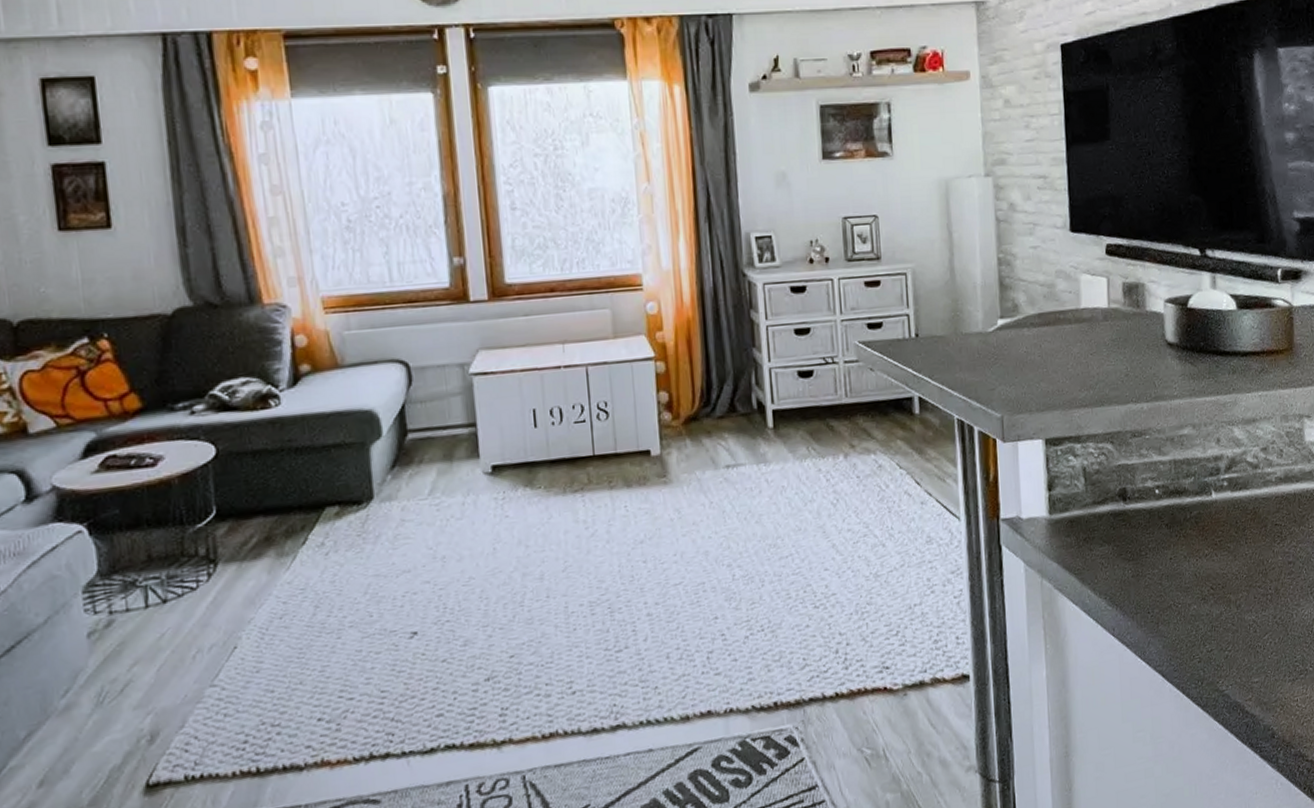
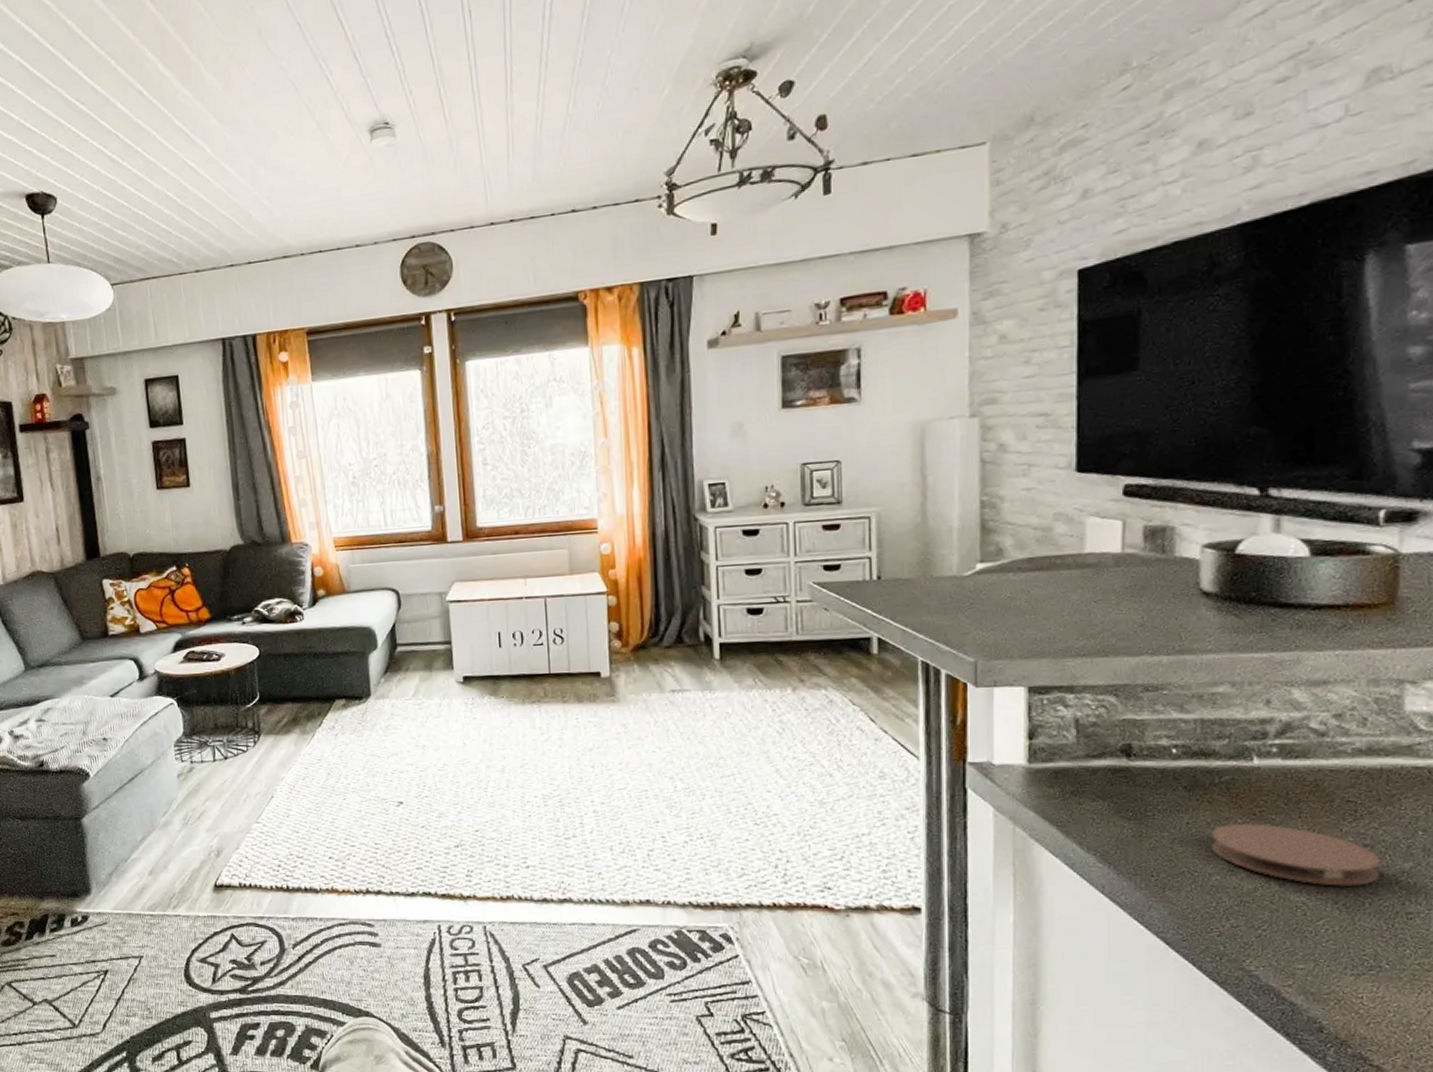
coaster: none [1188,552,1301,603] -> present [1210,823,1382,886]

